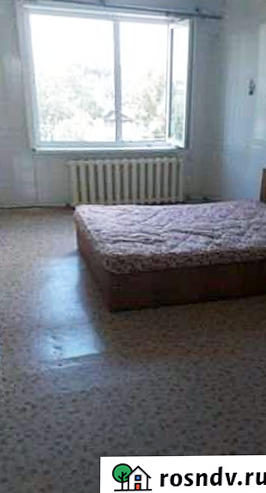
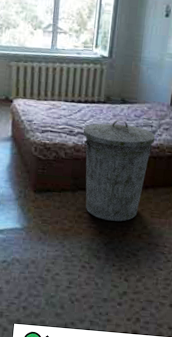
trash can: none [161,222,245,337] -> present [83,119,156,222]

